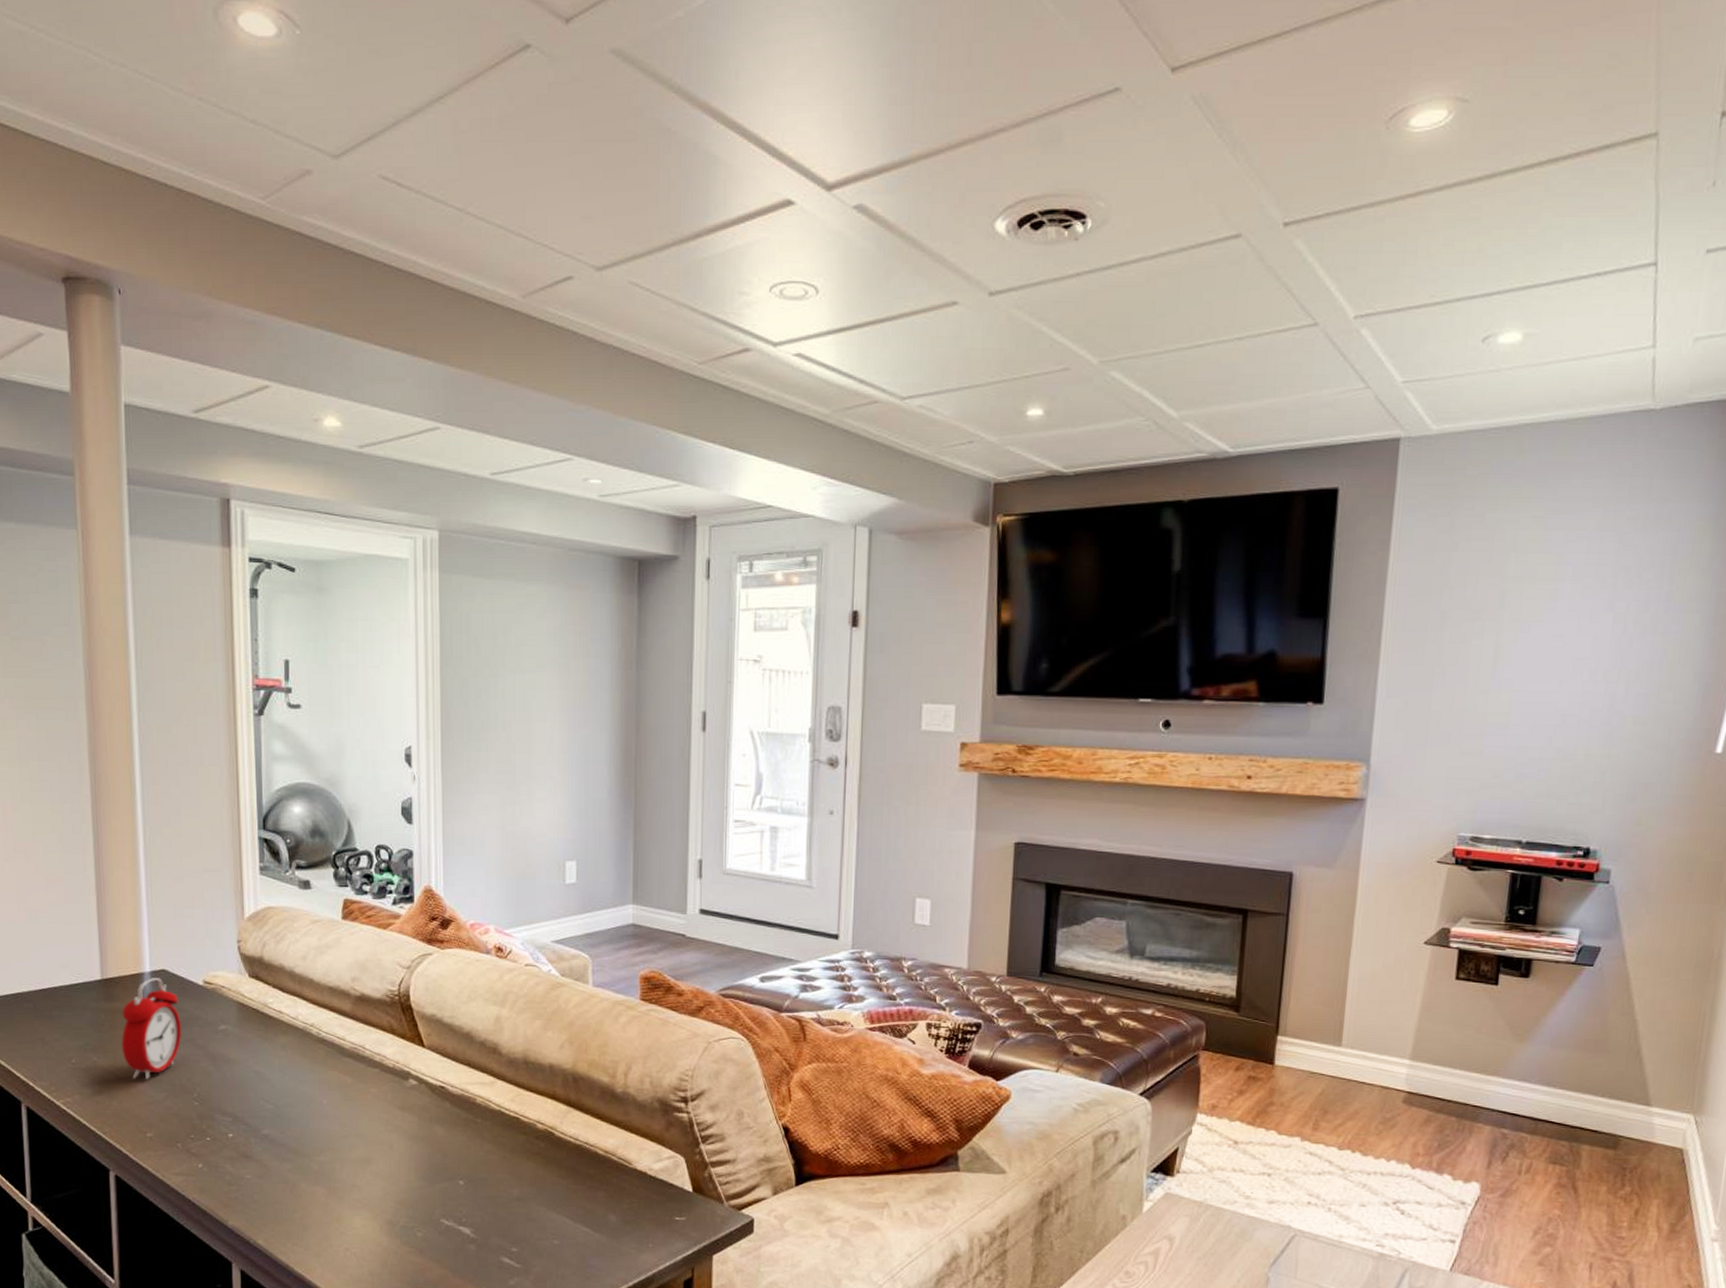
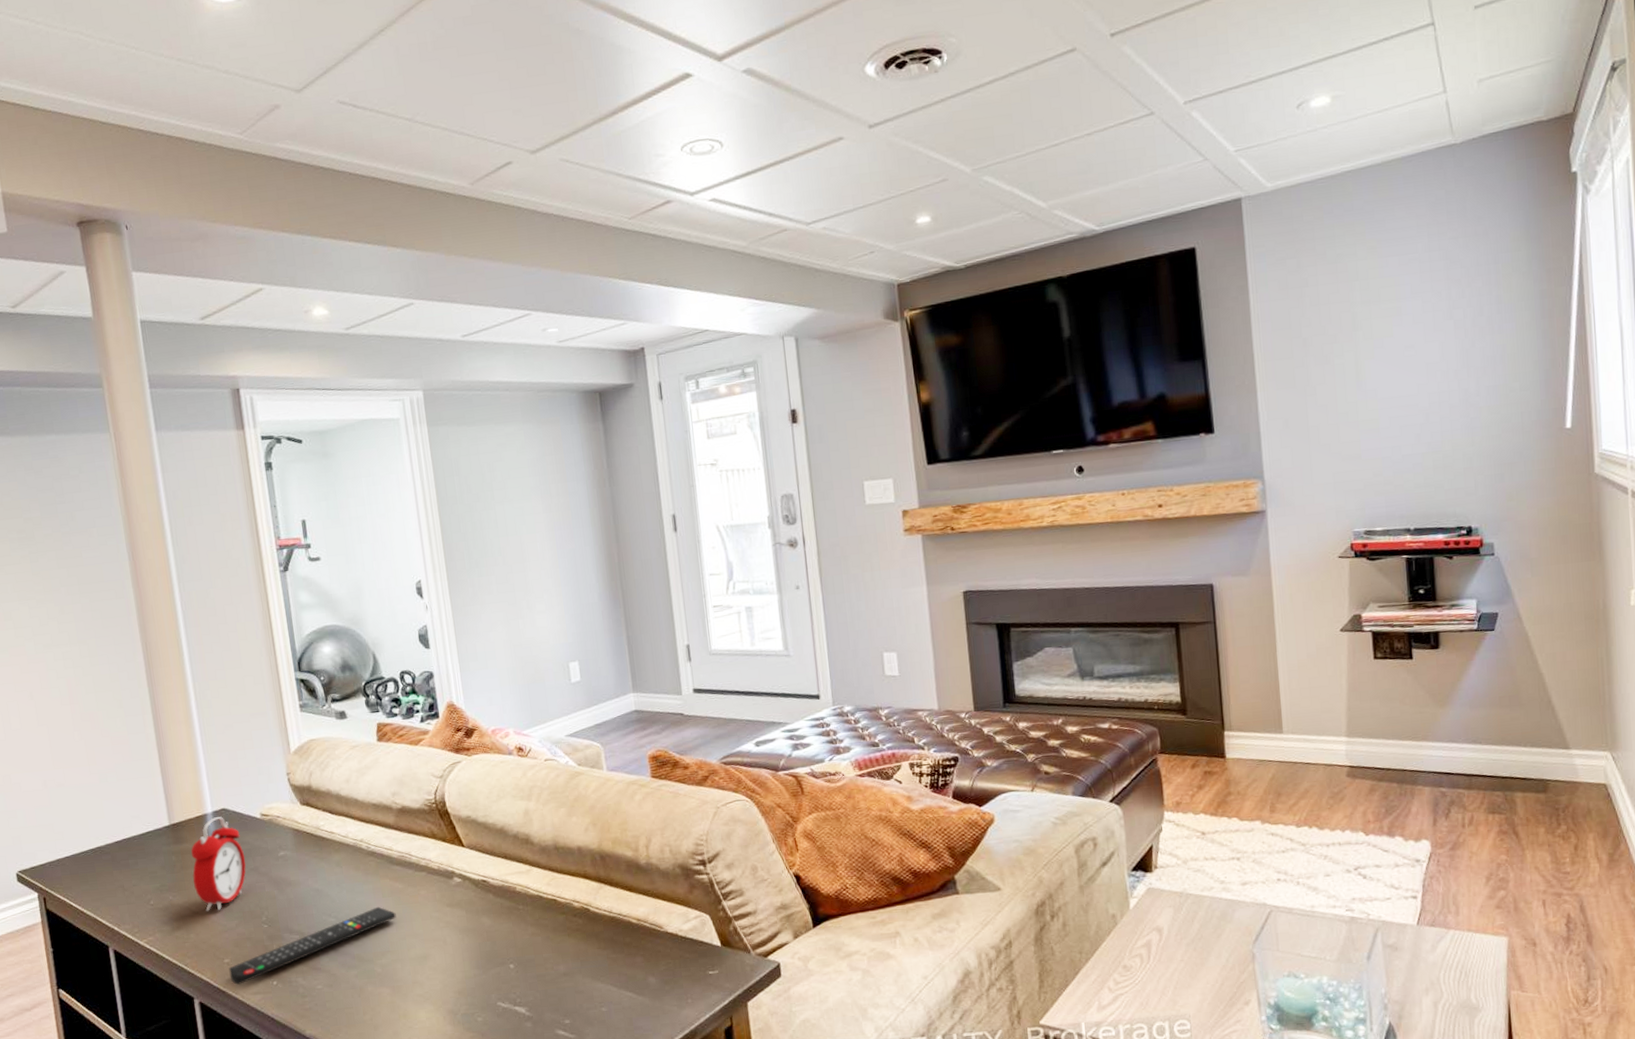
remote control: none [151,1099,341,1162] -> present [228,906,396,985]

